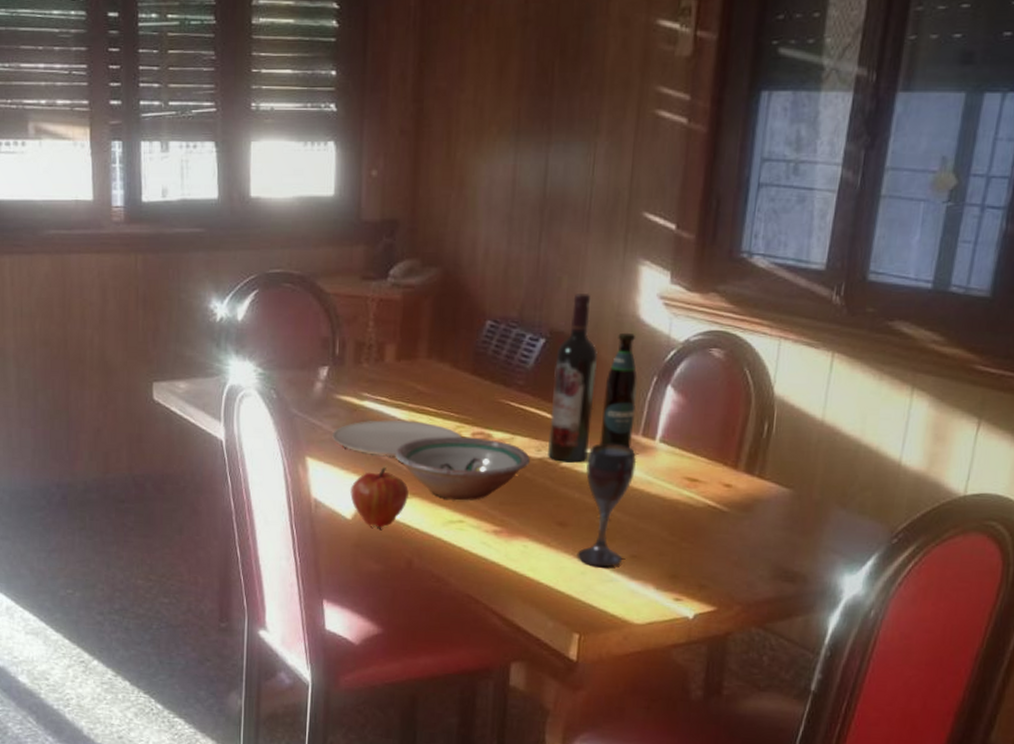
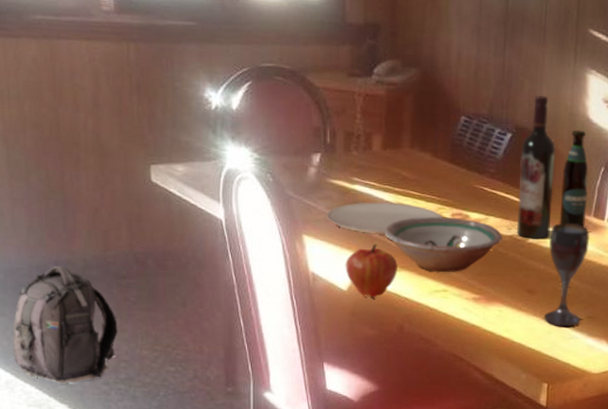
backpack: none [14,488,114,613] -> present [12,265,118,384]

